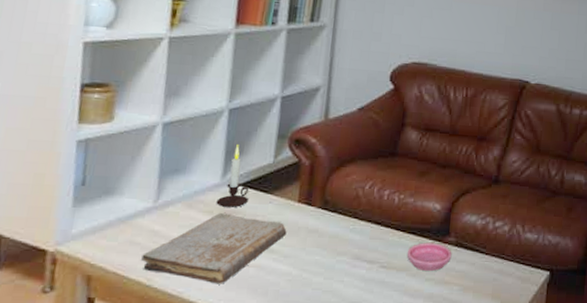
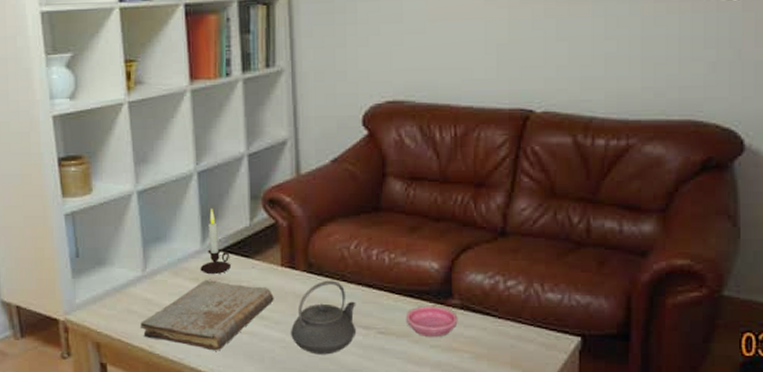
teapot: none [297,217,364,288] -> present [290,280,356,355]

